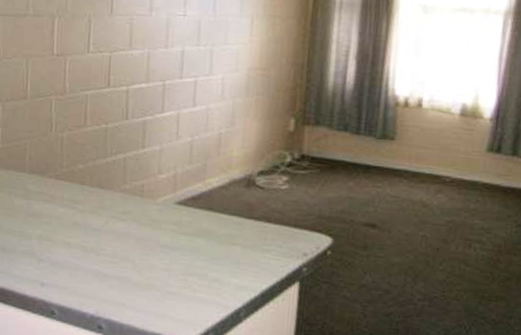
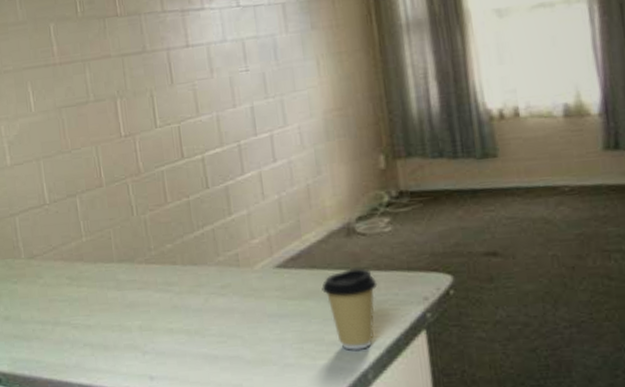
coffee cup: none [214,216,265,290] -> present [322,268,378,350]

